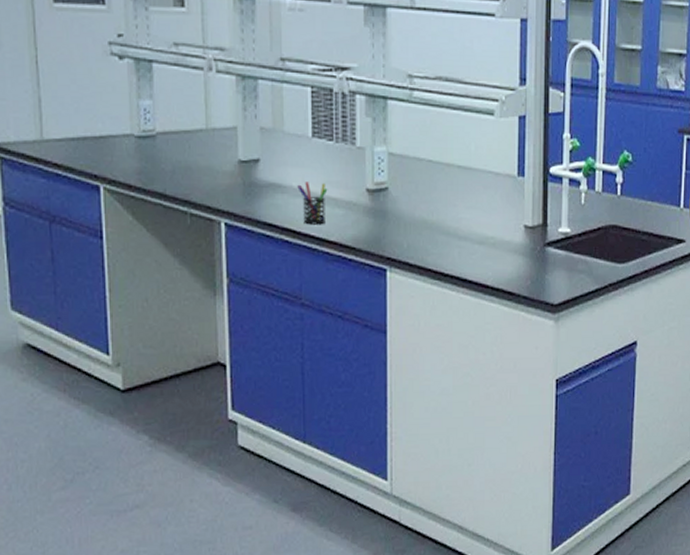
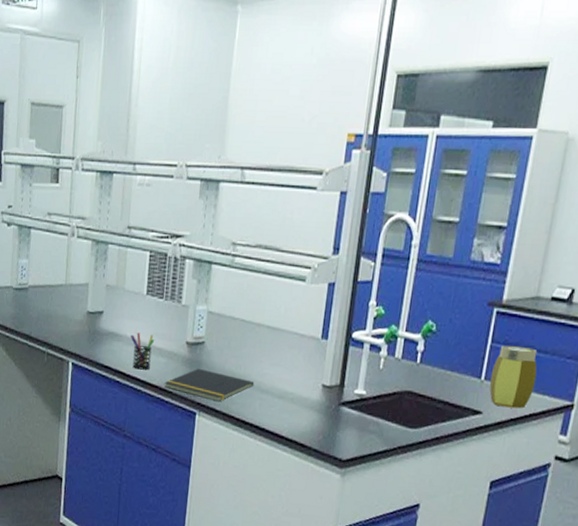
notepad: none [344,218,450,255] -> present [164,368,255,402]

